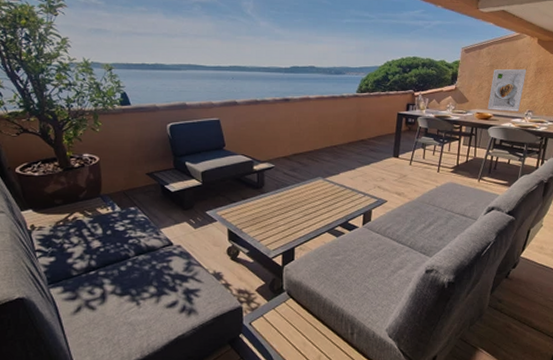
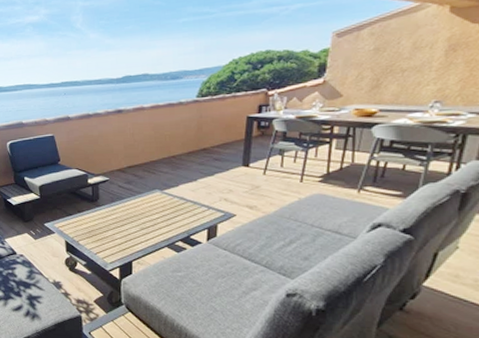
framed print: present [487,68,527,112] -> none [370,47,432,105]

